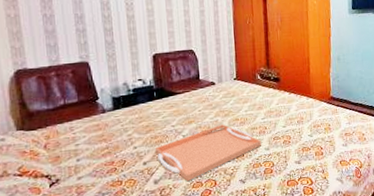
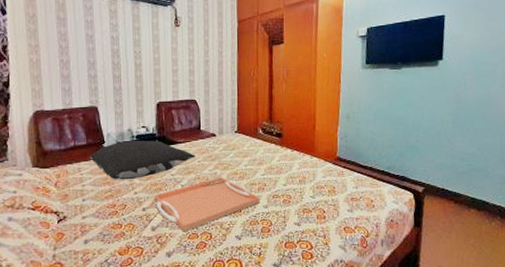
pillow: none [81,92,196,137] -> present [89,140,195,180]

